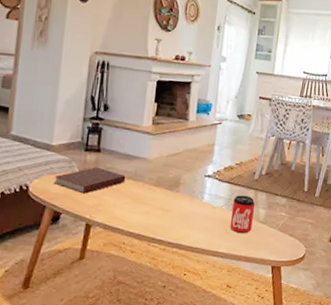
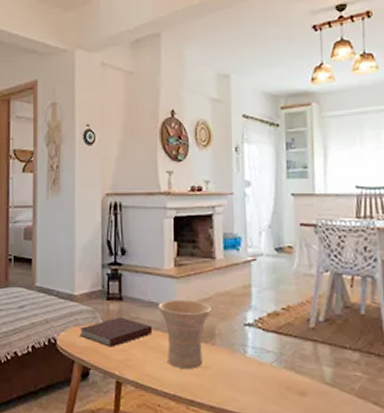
vase: none [133,153,180,212] -> present [158,299,211,369]
can: present [230,195,256,234] -> none [285,348,317,399]

